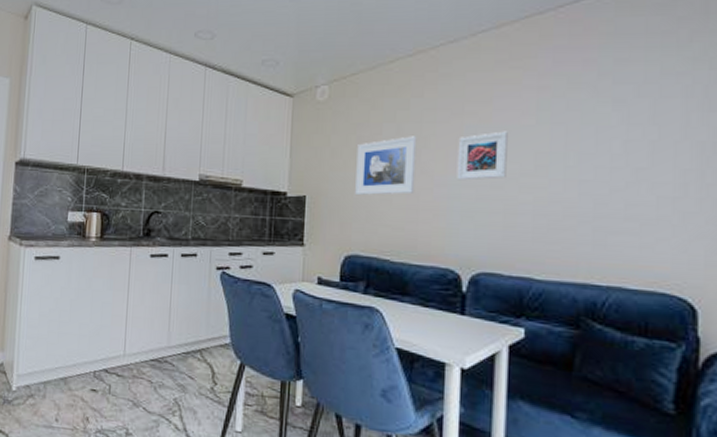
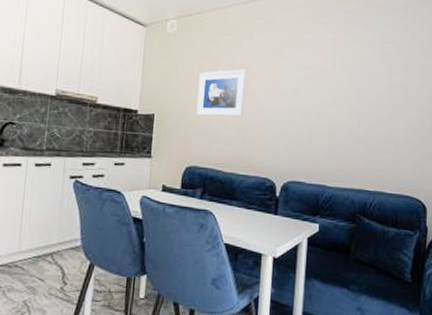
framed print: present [456,131,508,181] -> none [275,71,313,108]

